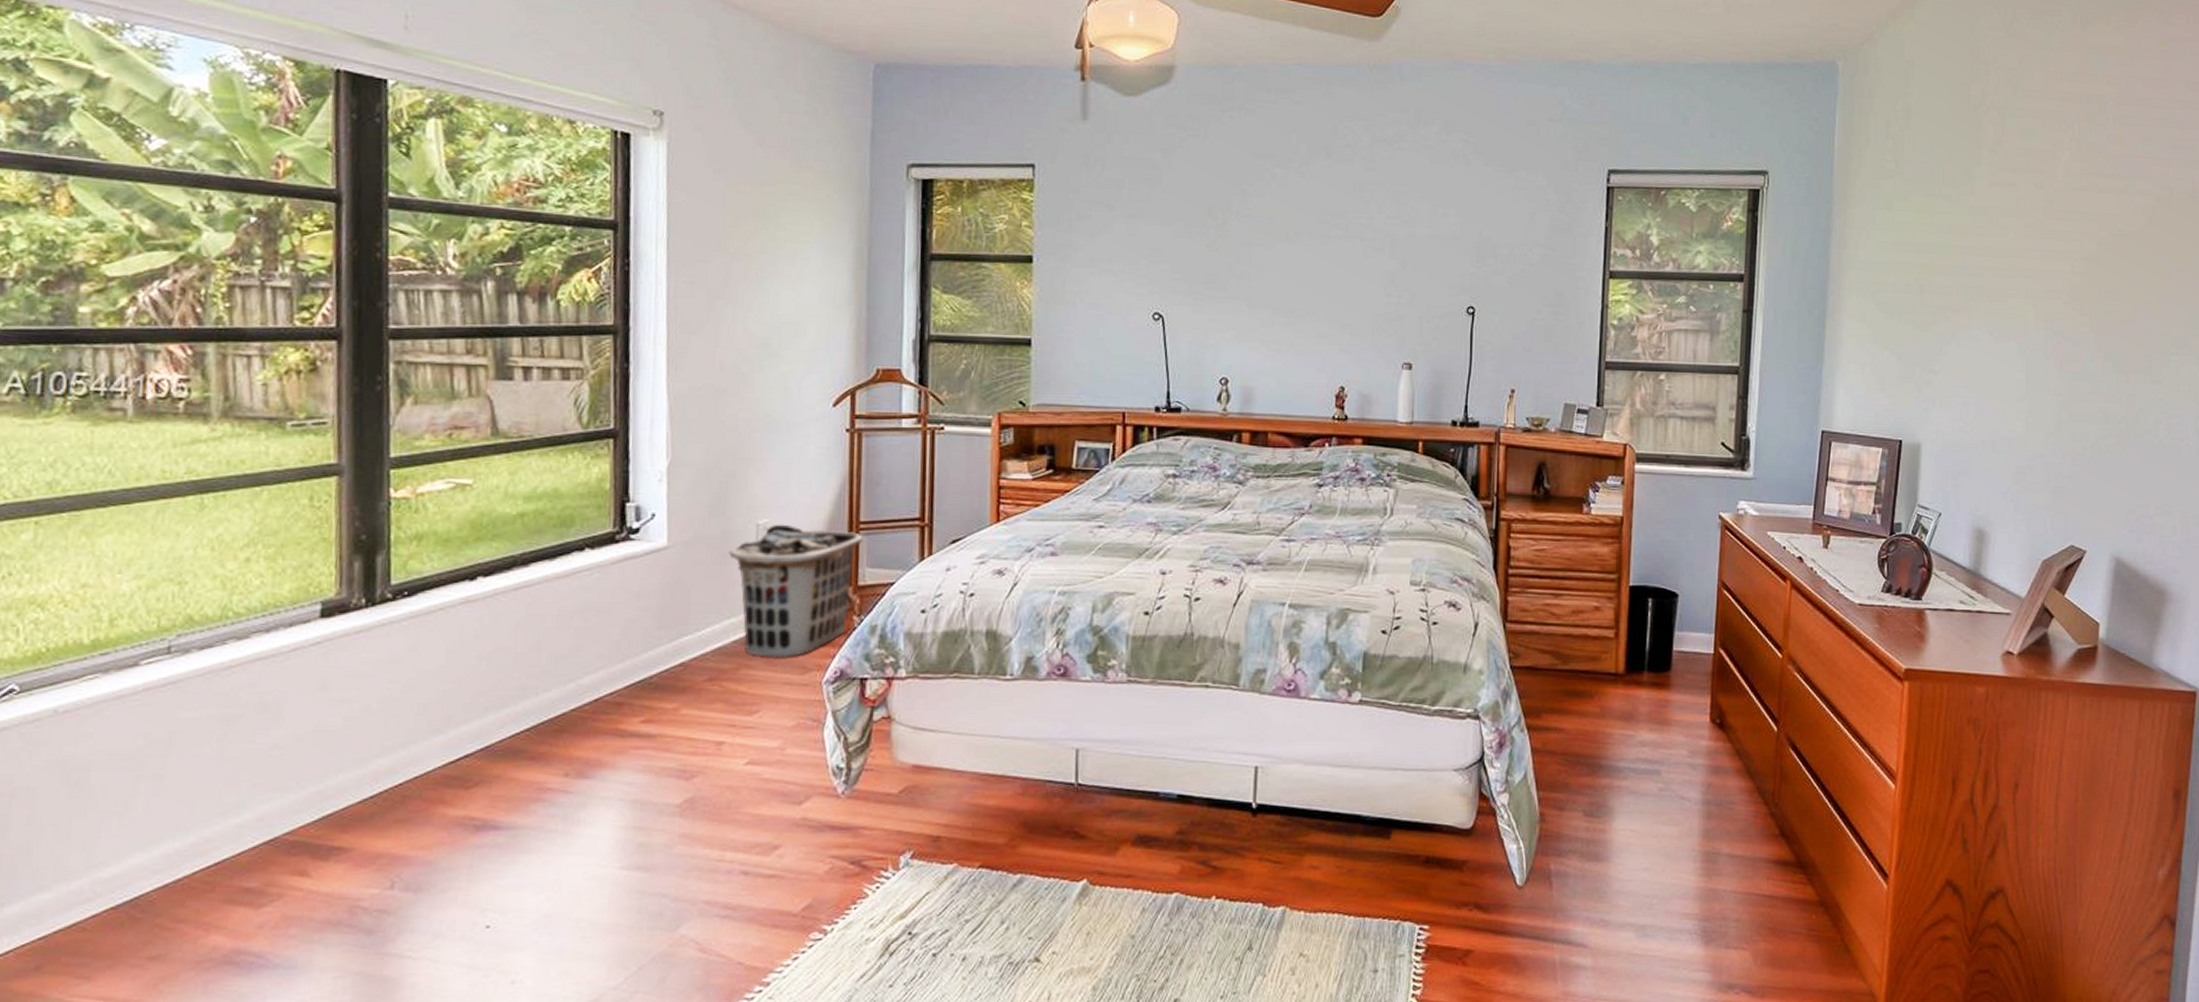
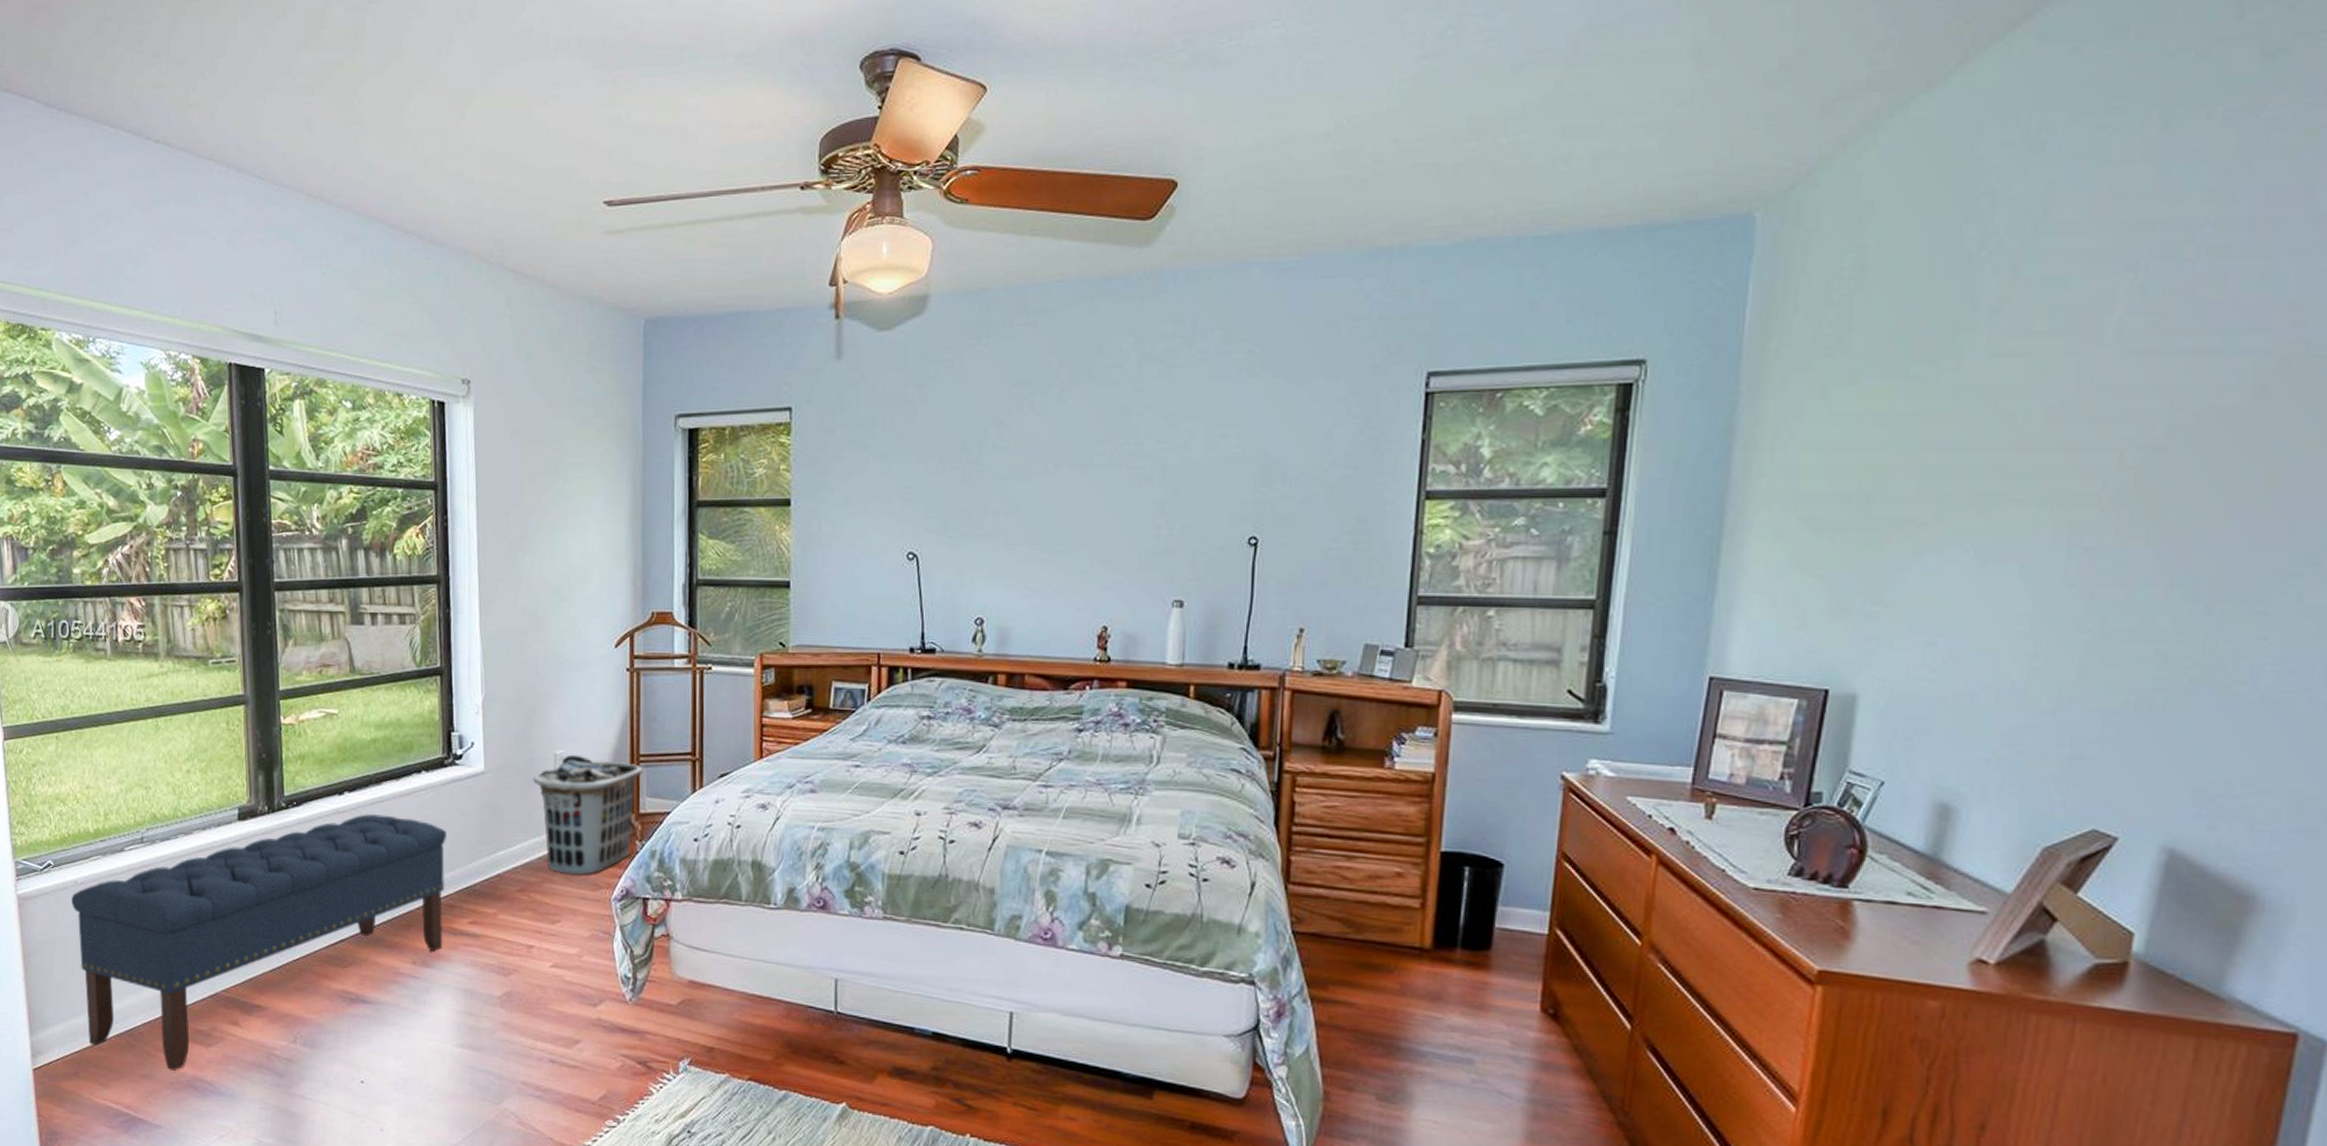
bench: none [46,600,617,945] -> present [71,813,447,1071]

